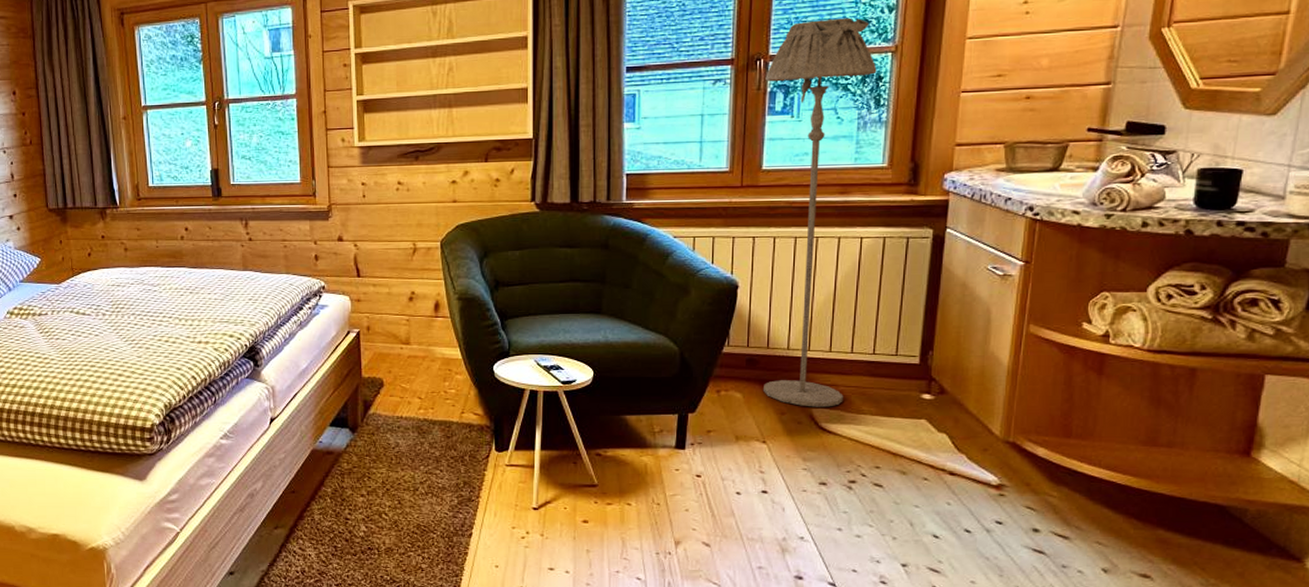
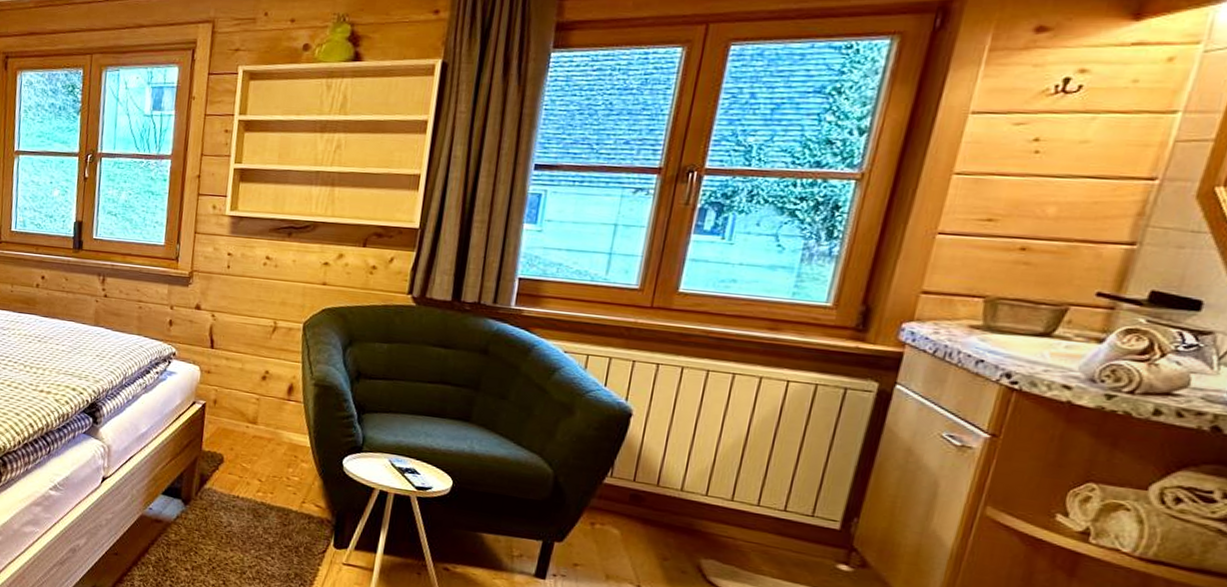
floor lamp: present [764,17,877,407] -> none [646,135,835,561]

